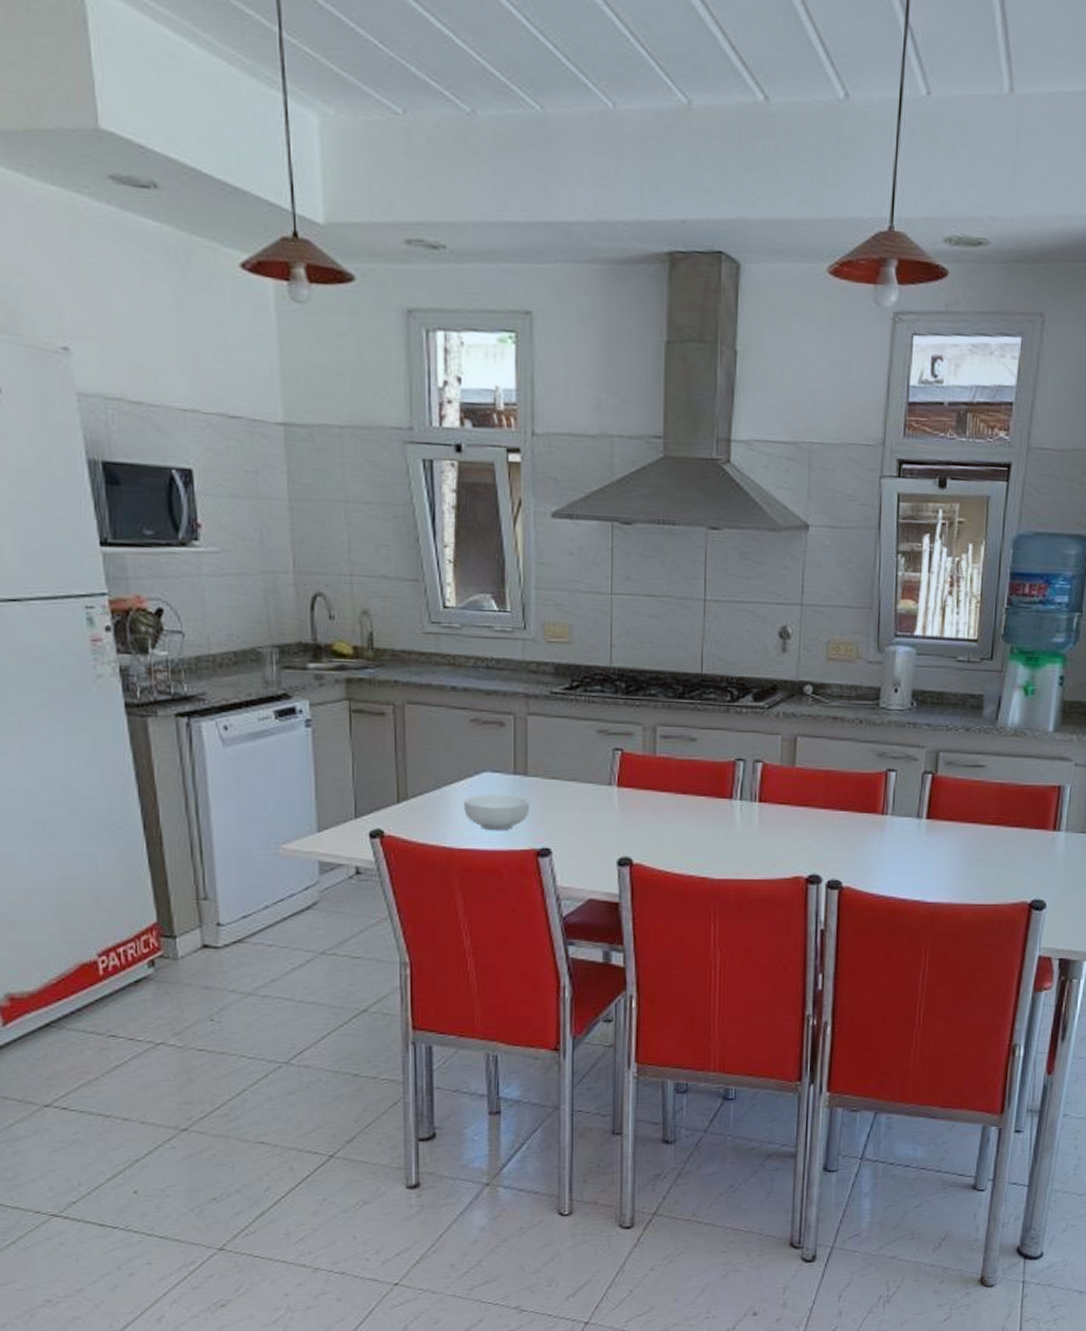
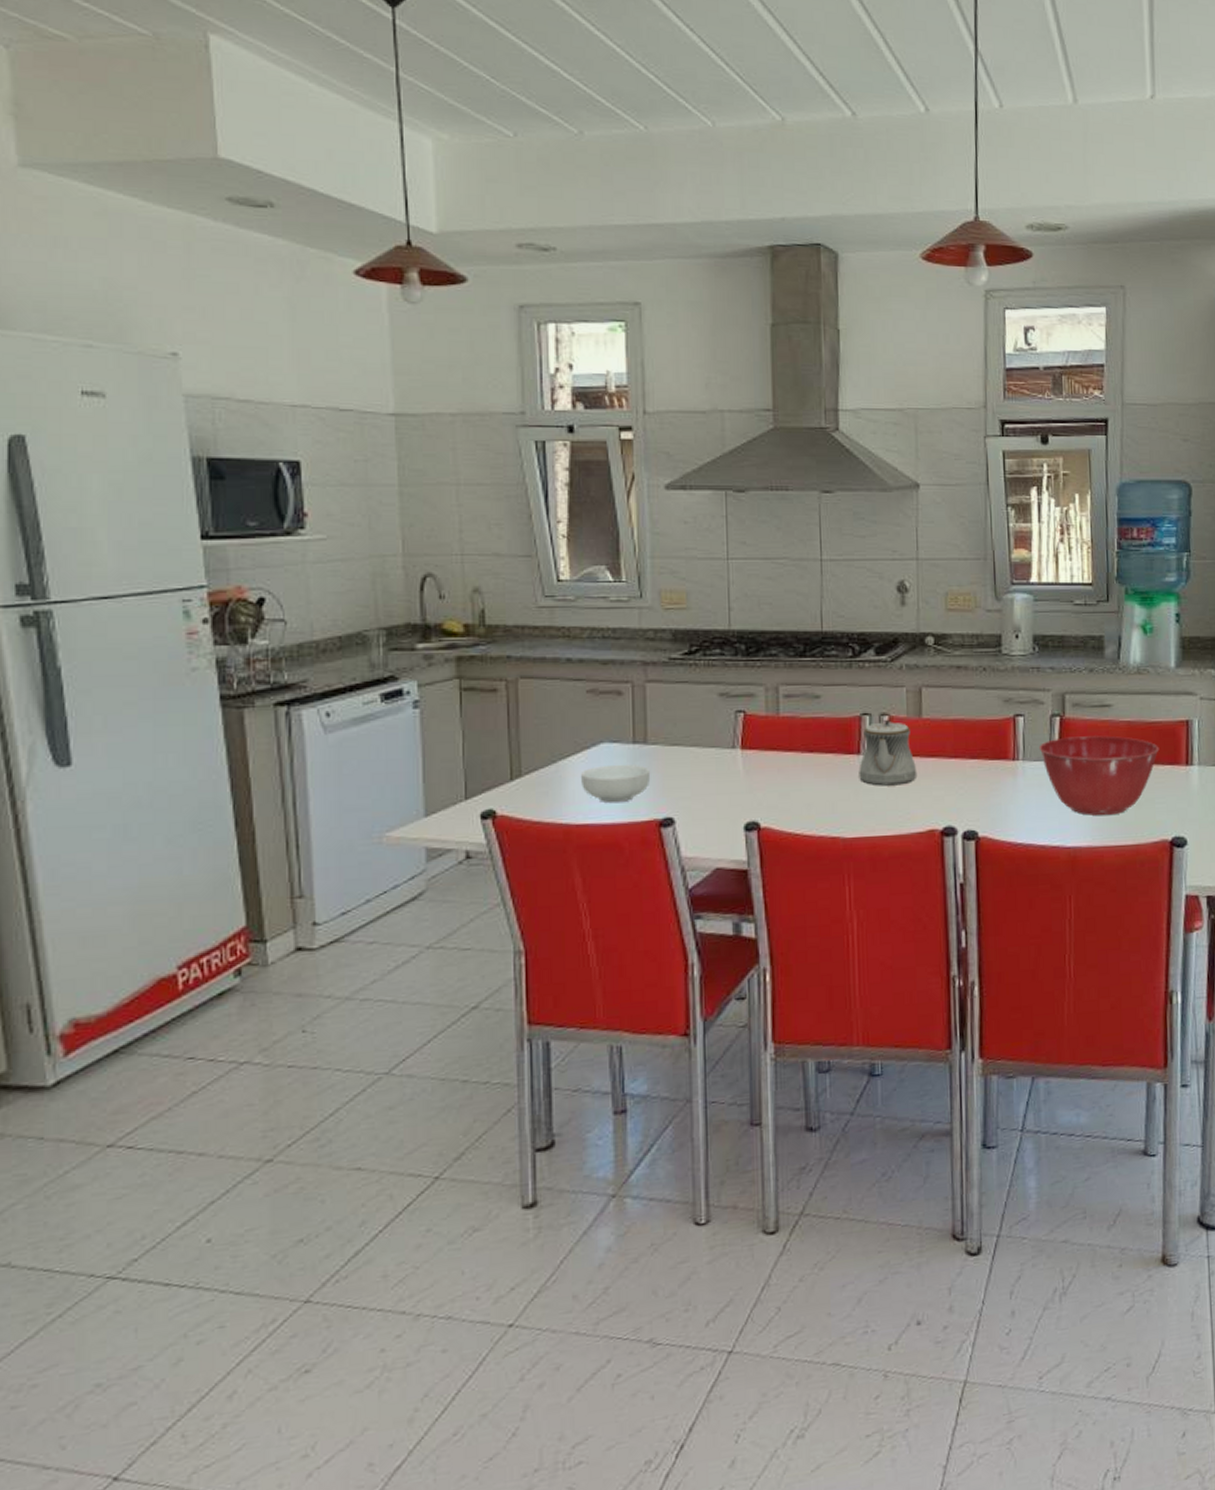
teapot: none [730,766,787,832] -> present [859,719,918,786]
mixing bowl: none [908,795,1028,875] -> present [1039,735,1159,816]

